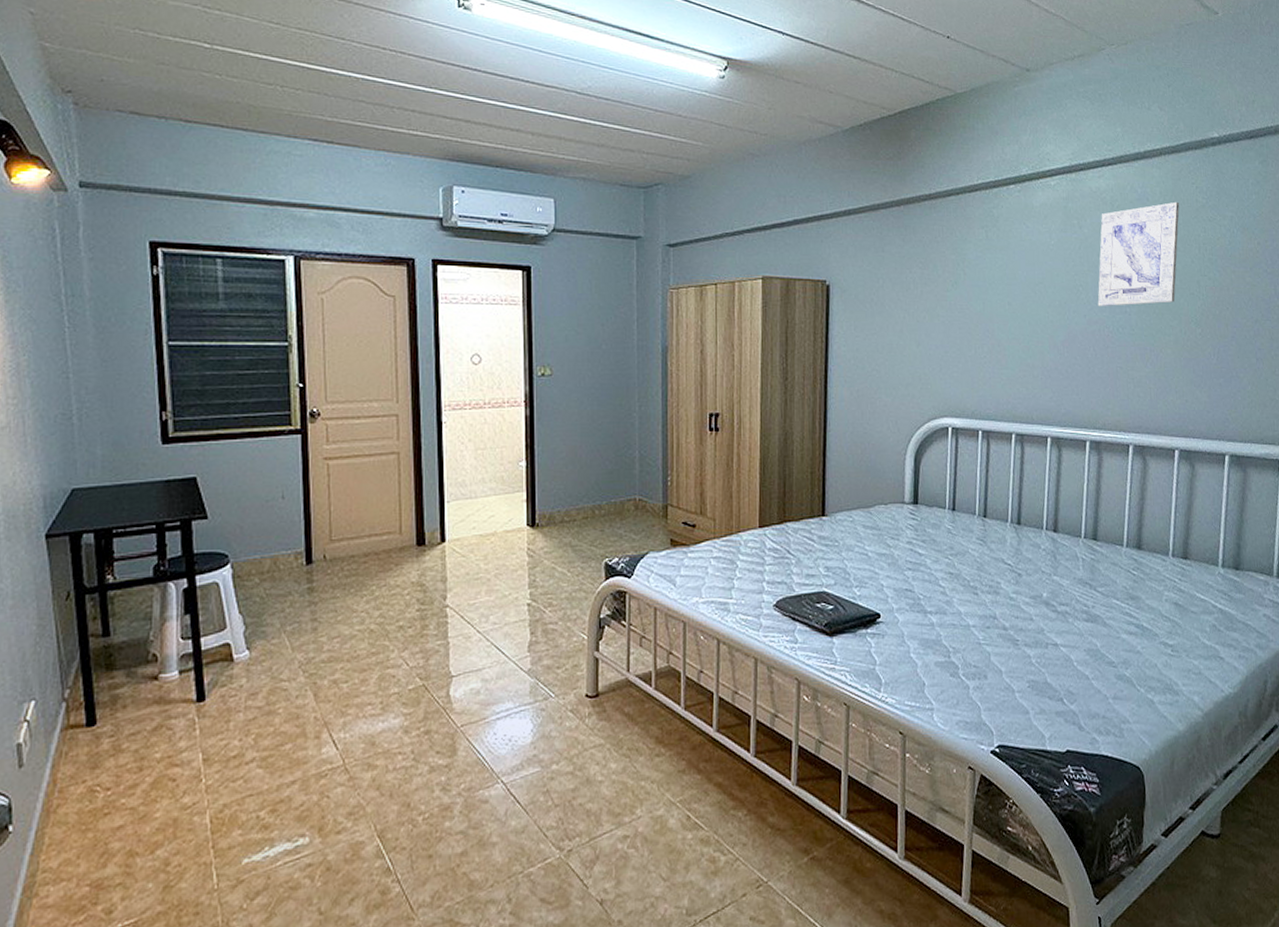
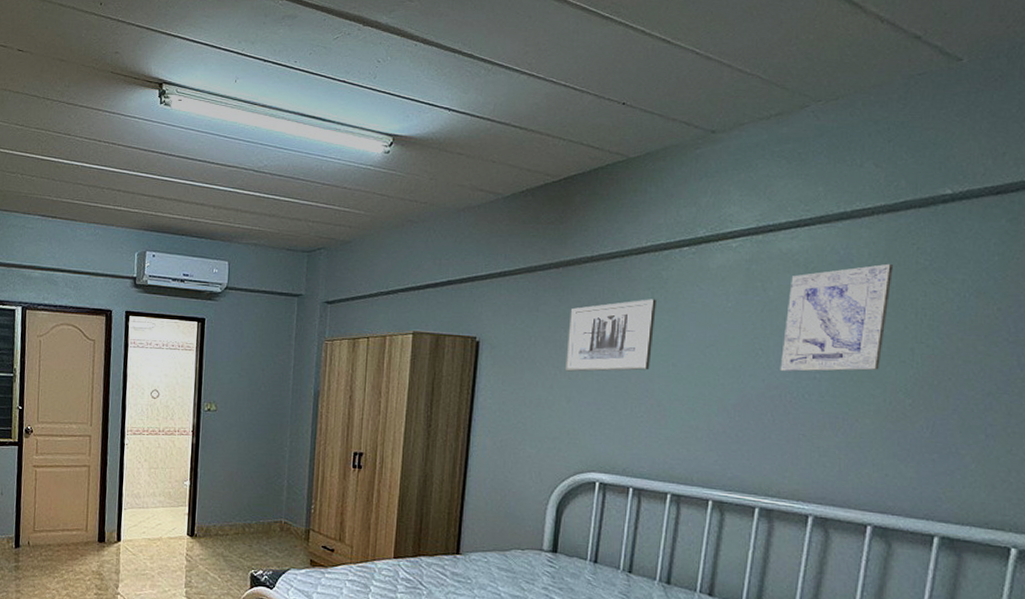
wall art: none [912,237,991,314] -> present [565,299,656,372]

